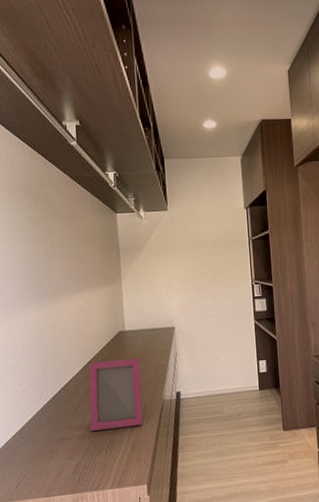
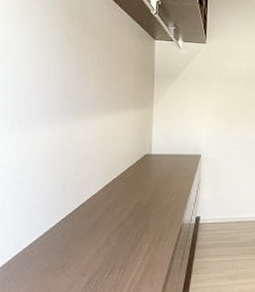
picture frame: present [89,357,143,431] -> none [105,181,164,249]

